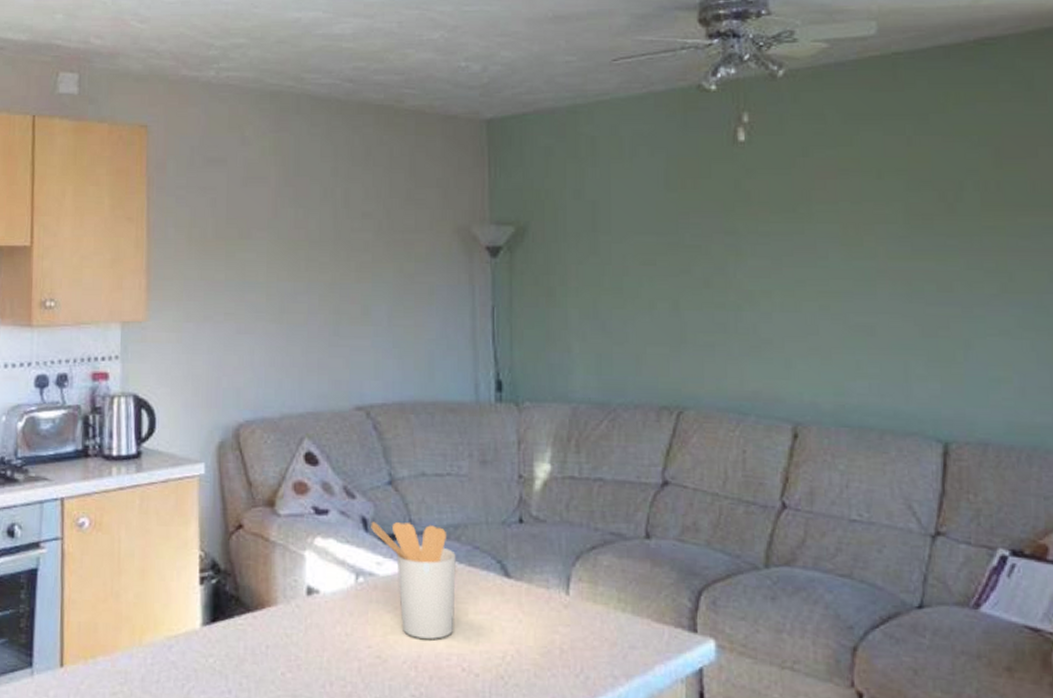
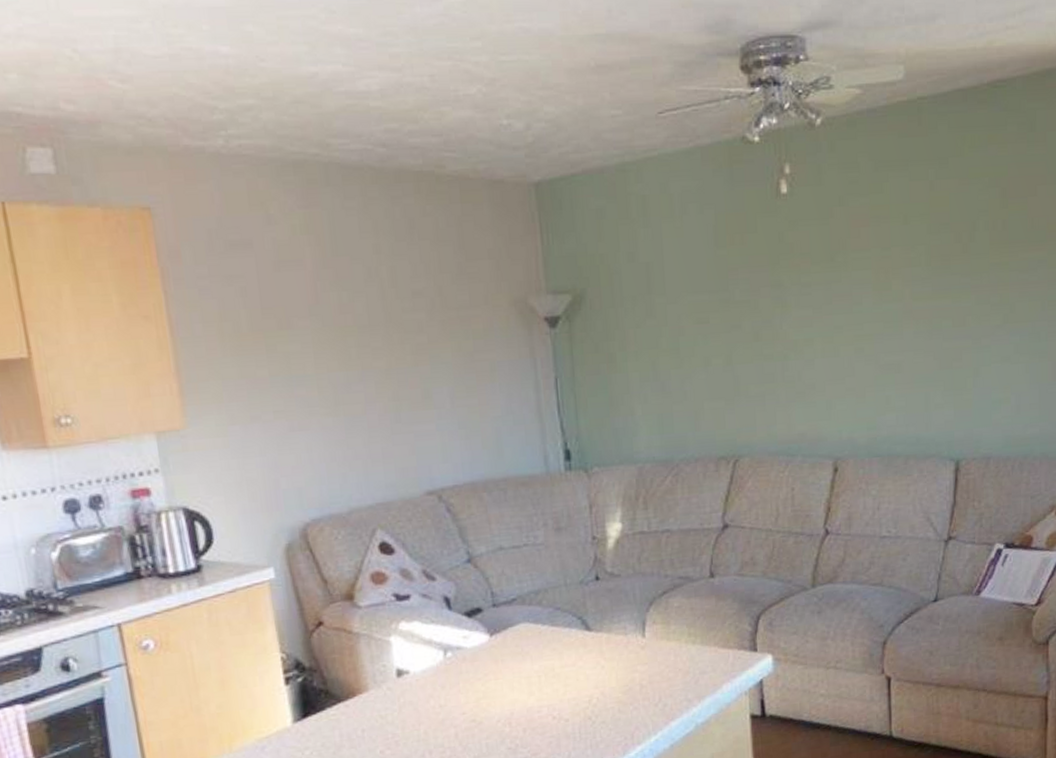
utensil holder: present [371,521,456,639] -> none [453,594,543,698]

